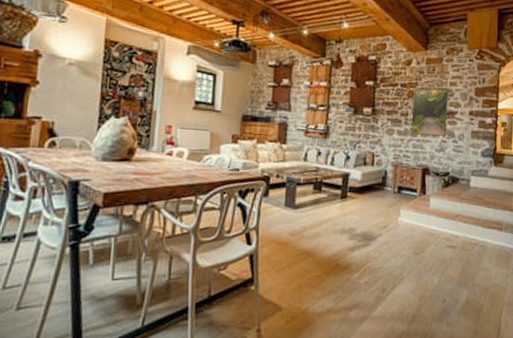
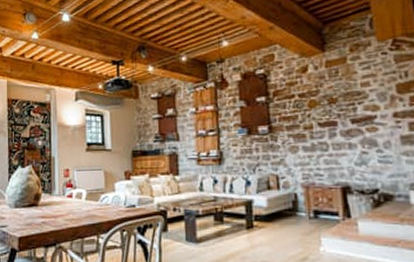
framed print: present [411,88,449,137] -> none [315,91,366,149]

